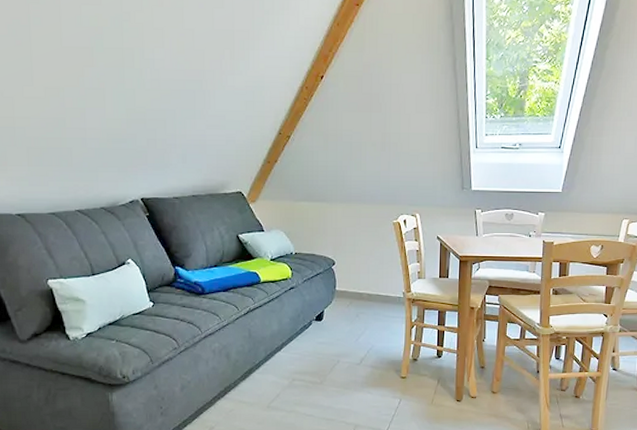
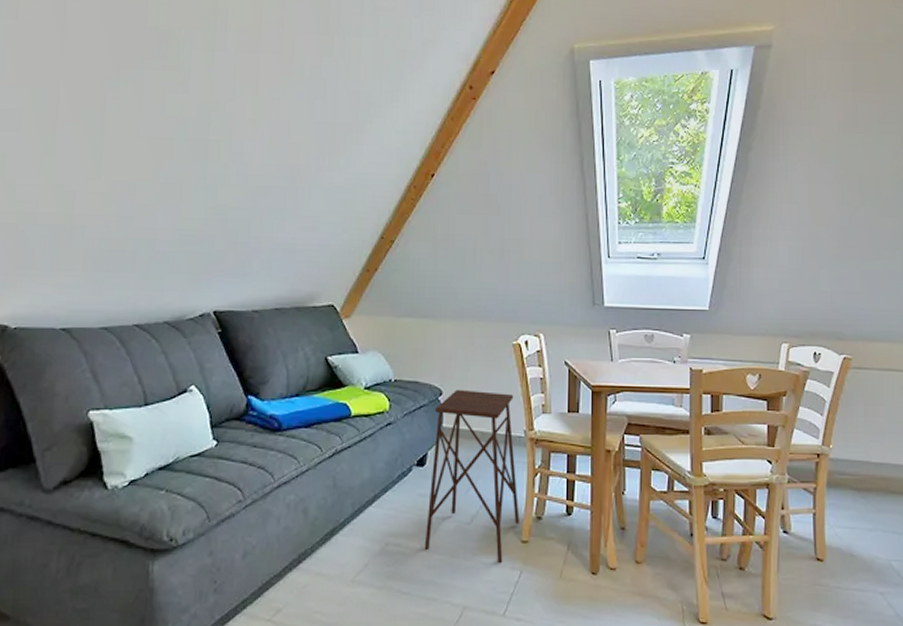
side table: none [323,260,399,394] -> present [424,389,520,564]

